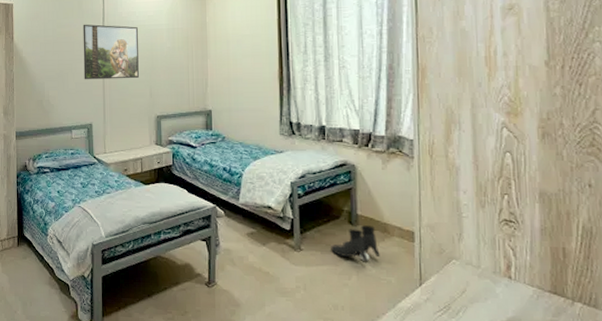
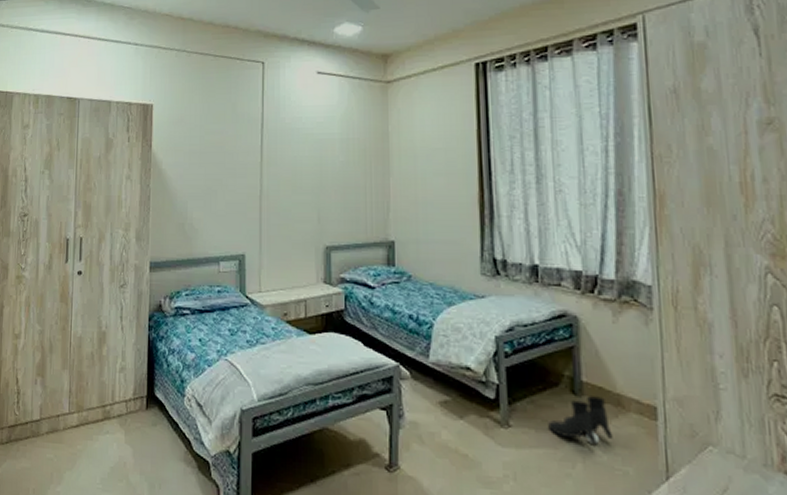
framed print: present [83,24,139,80] -> none [236,130,305,199]

